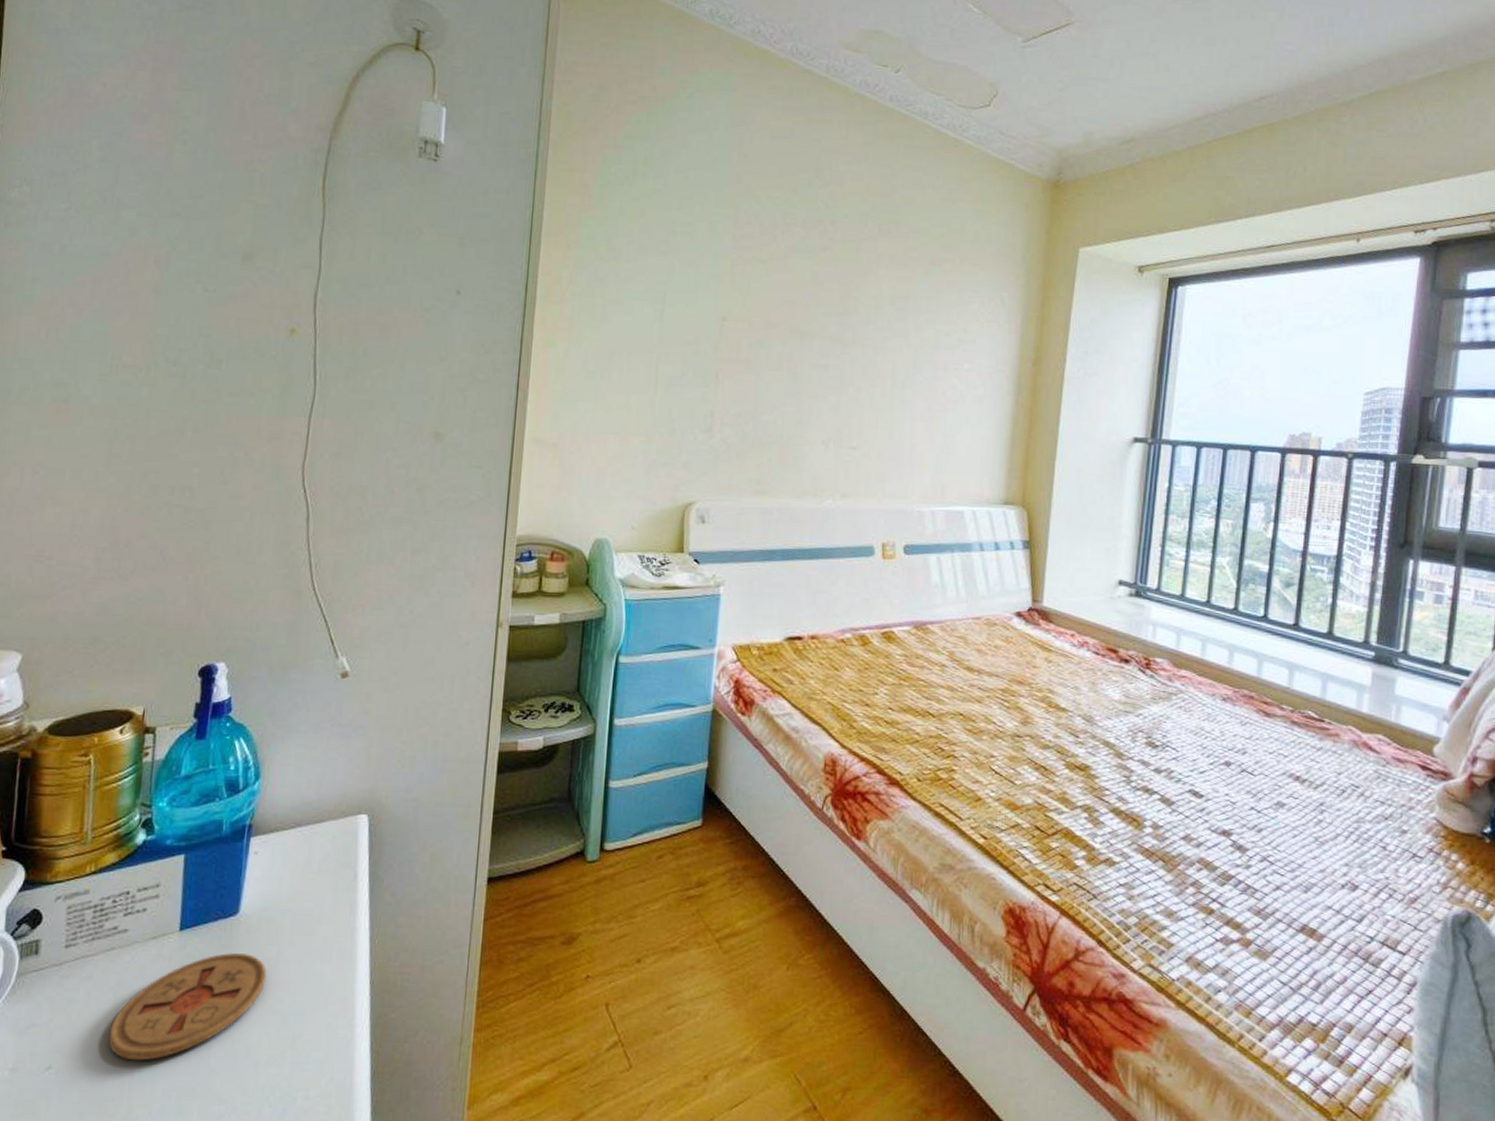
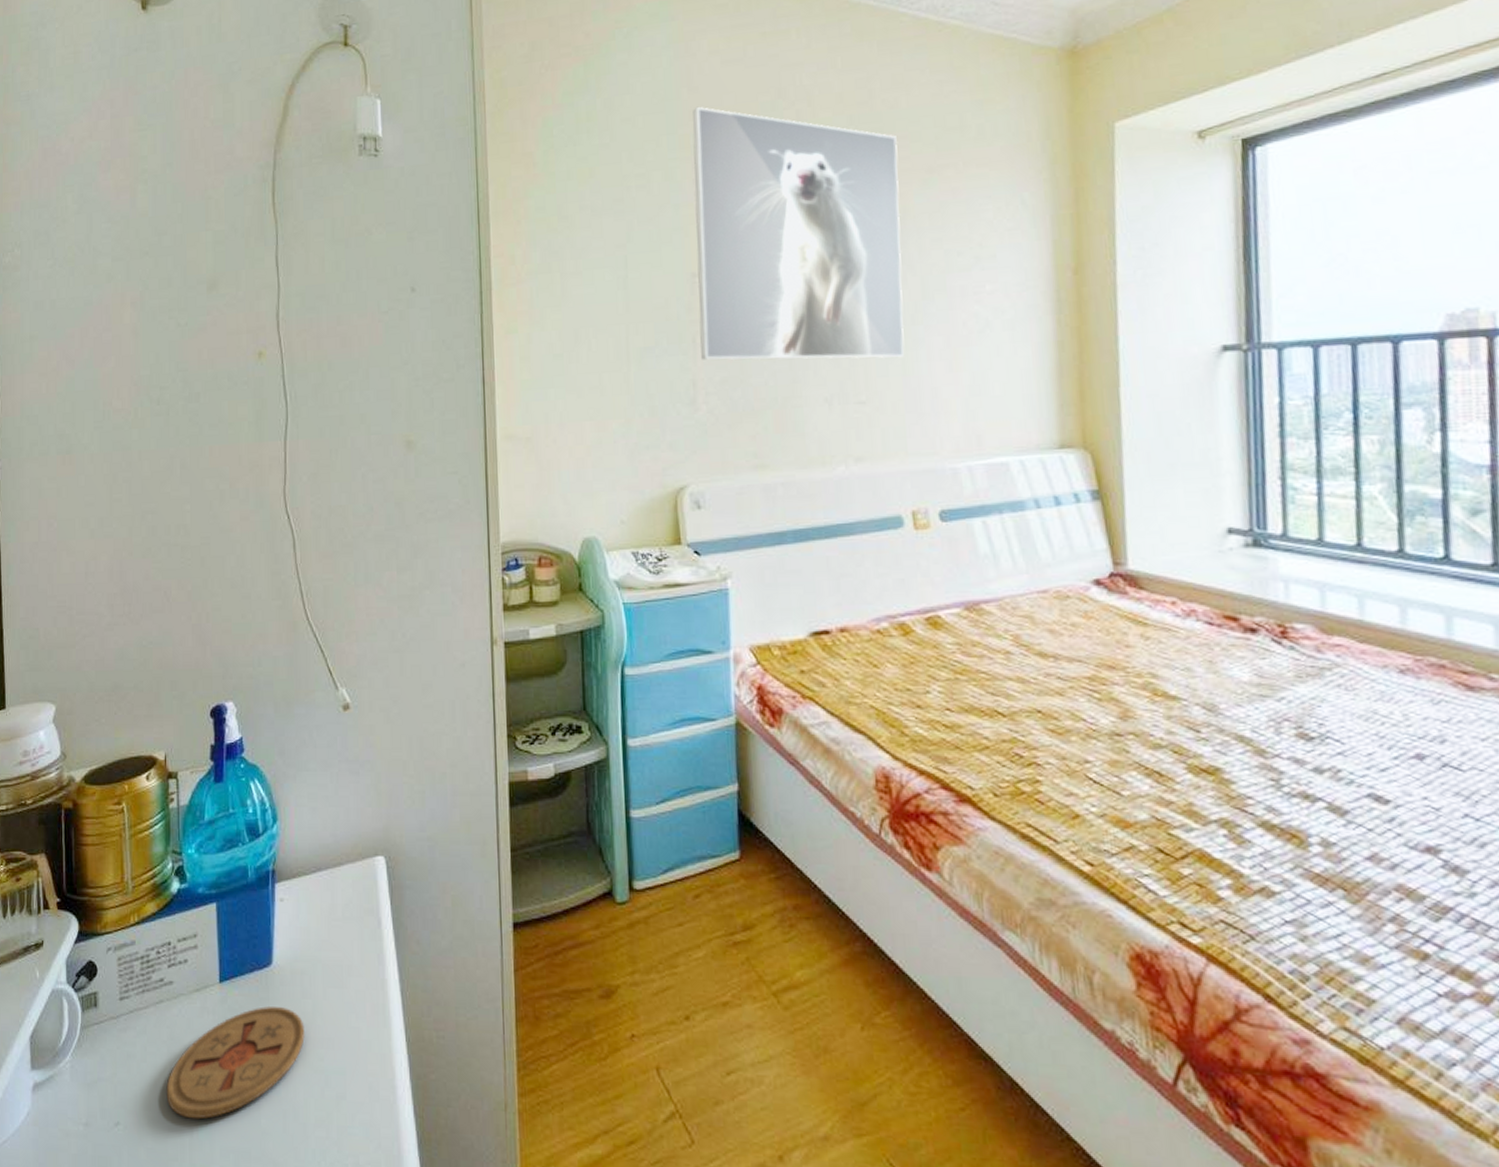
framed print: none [721,171,909,415] -> present [693,106,904,360]

